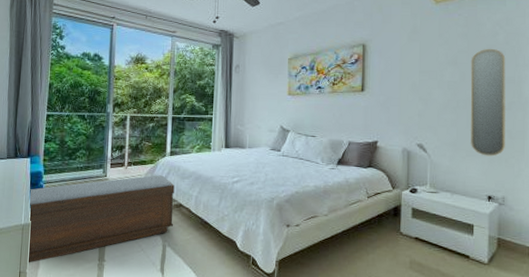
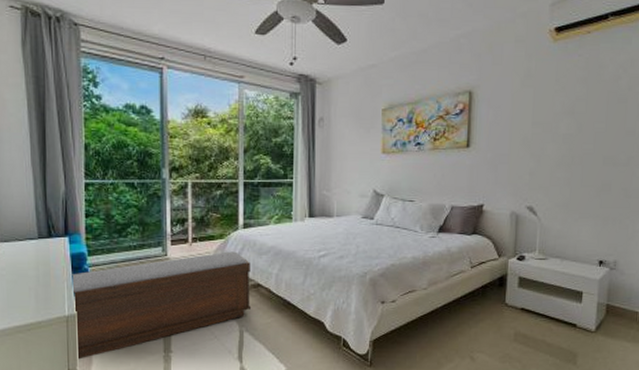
home mirror: present [470,48,507,157] -> none [584,95,627,218]

